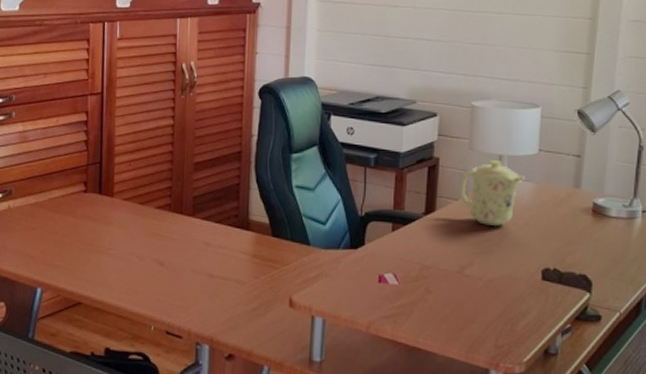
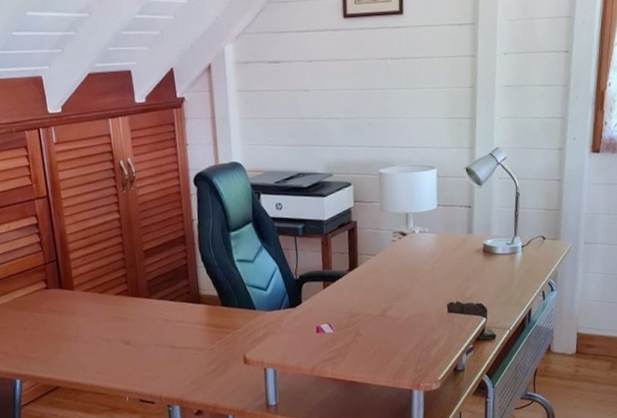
mug: present [459,160,522,227] -> none [375,218,426,274]

